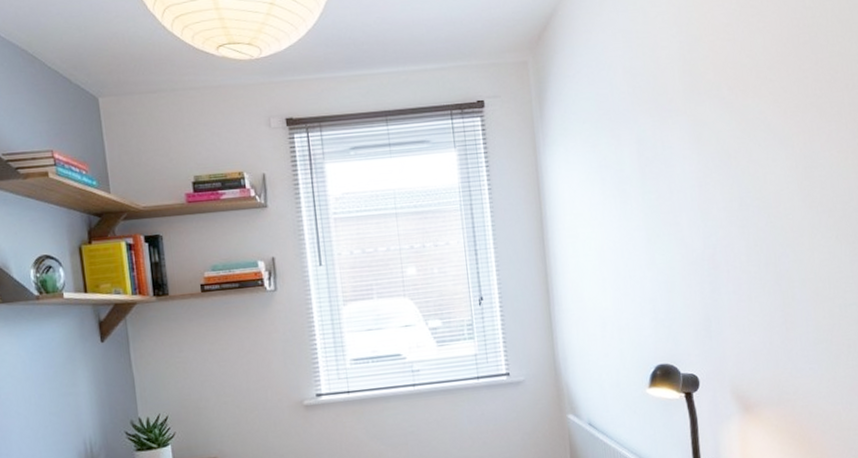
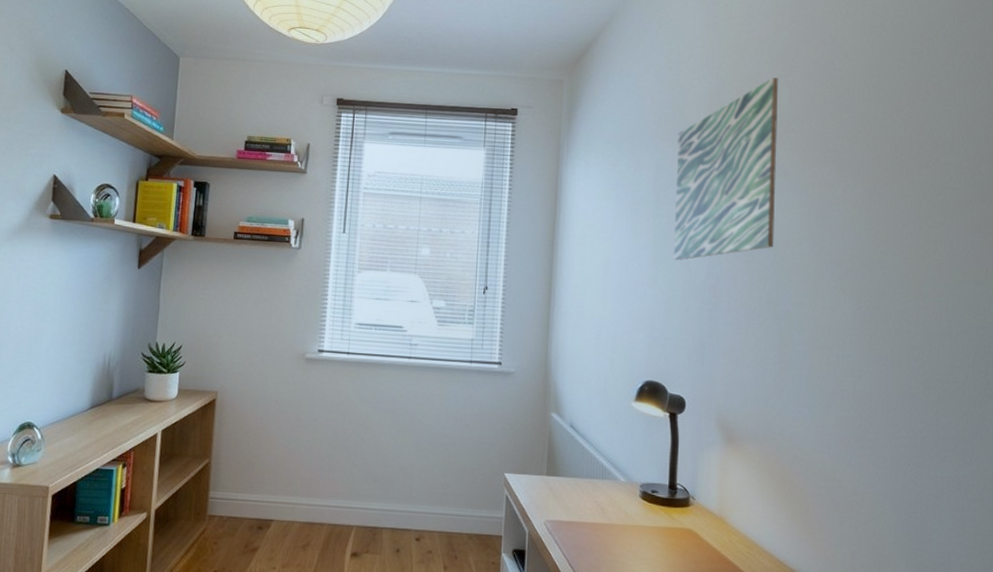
wall art: none [655,26,766,236] -> present [673,77,779,260]

